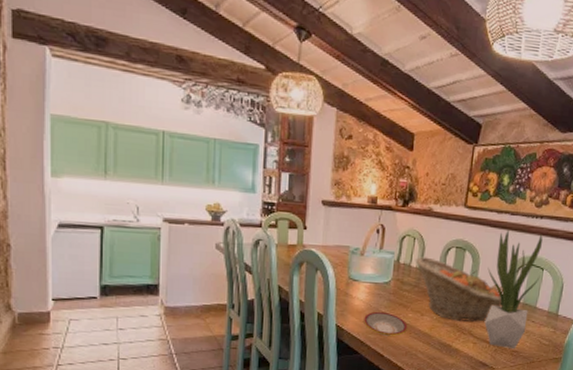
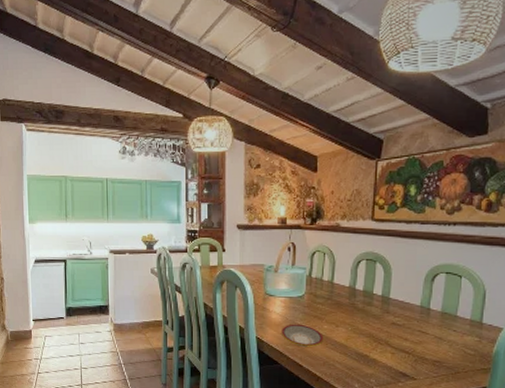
fruit basket: present [415,256,504,322] -> none [326,270,419,332]
potted plant: present [484,229,543,348] -> none [400,238,459,358]

